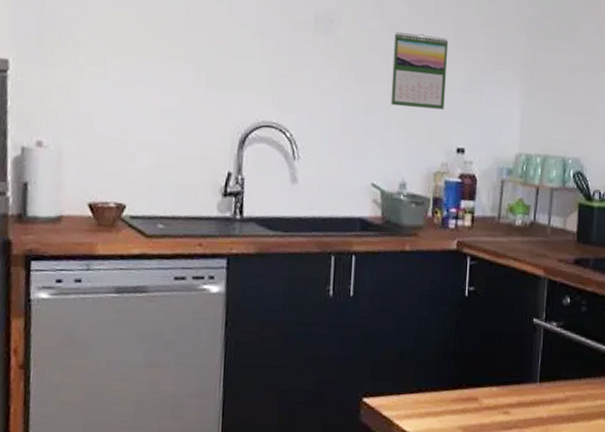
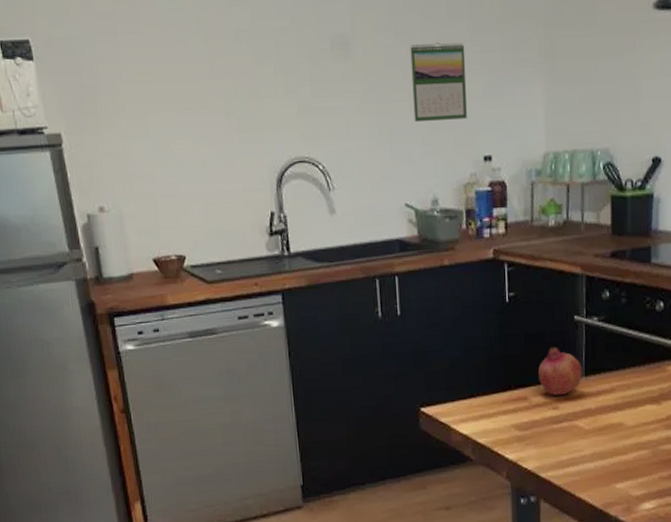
fruit: none [492,348,537,399] -> present [538,347,583,395]

